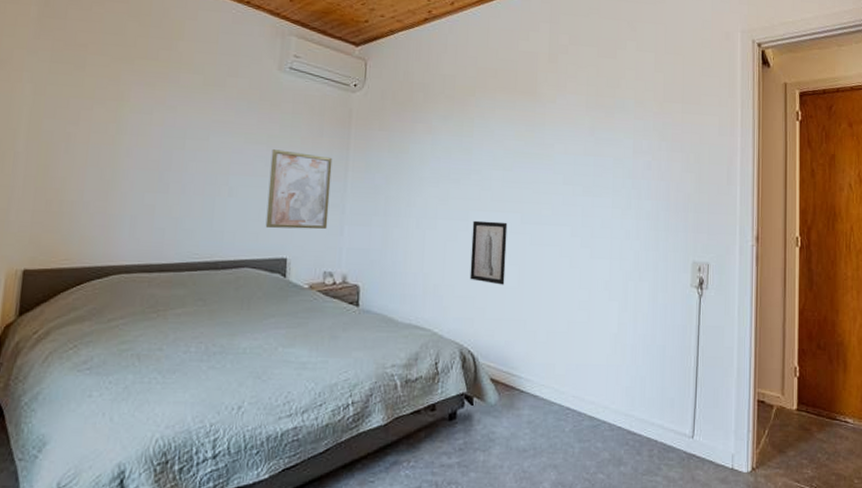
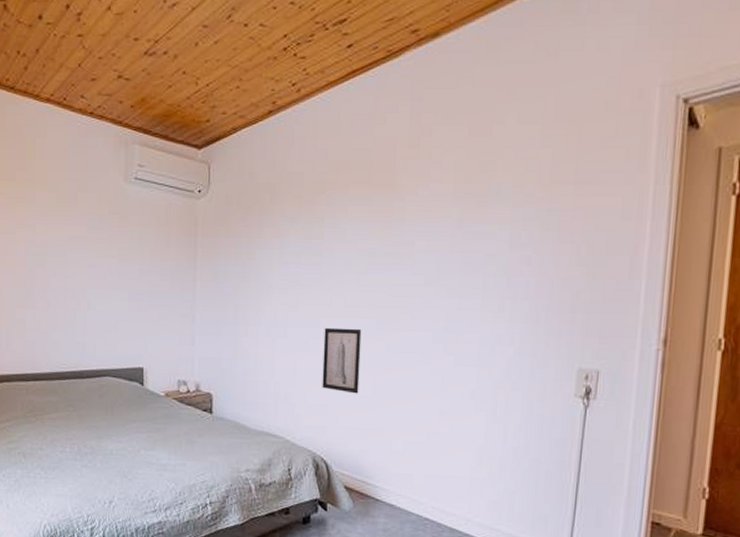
wall art: present [265,149,333,230] -> none [122,262,181,340]

